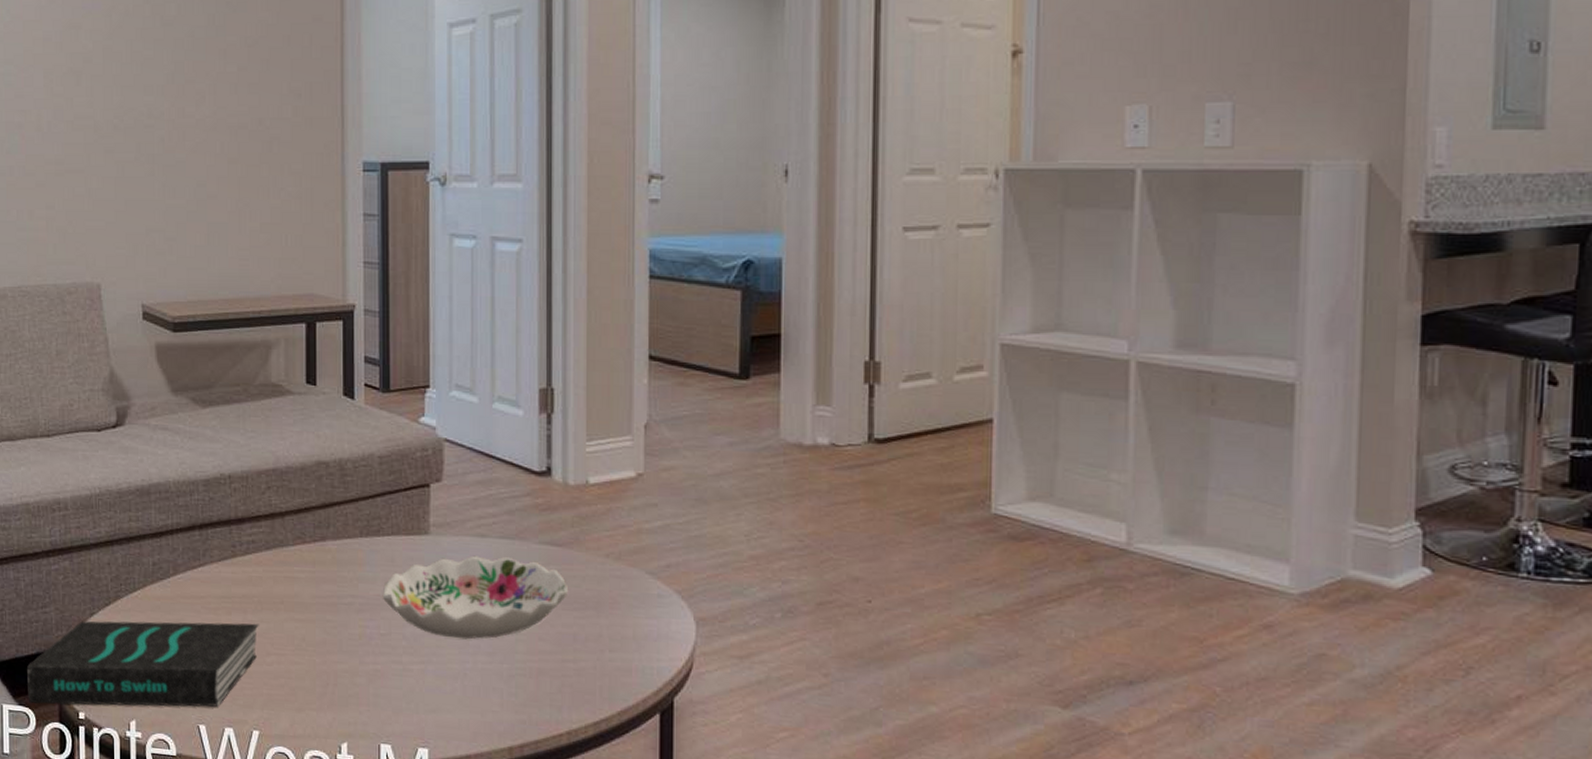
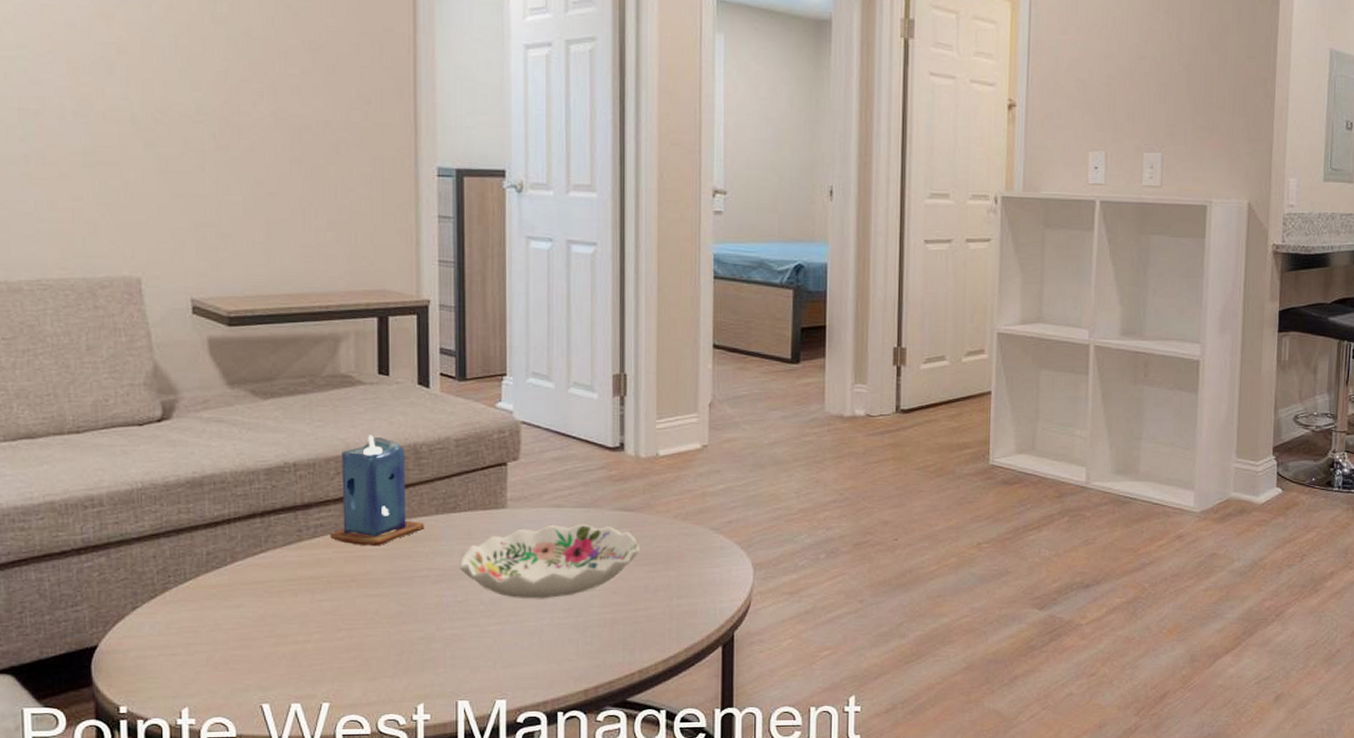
book: present [27,621,260,707] -> none [54,602,330,705]
candle: none [261,448,349,568] -> present [330,435,424,547]

